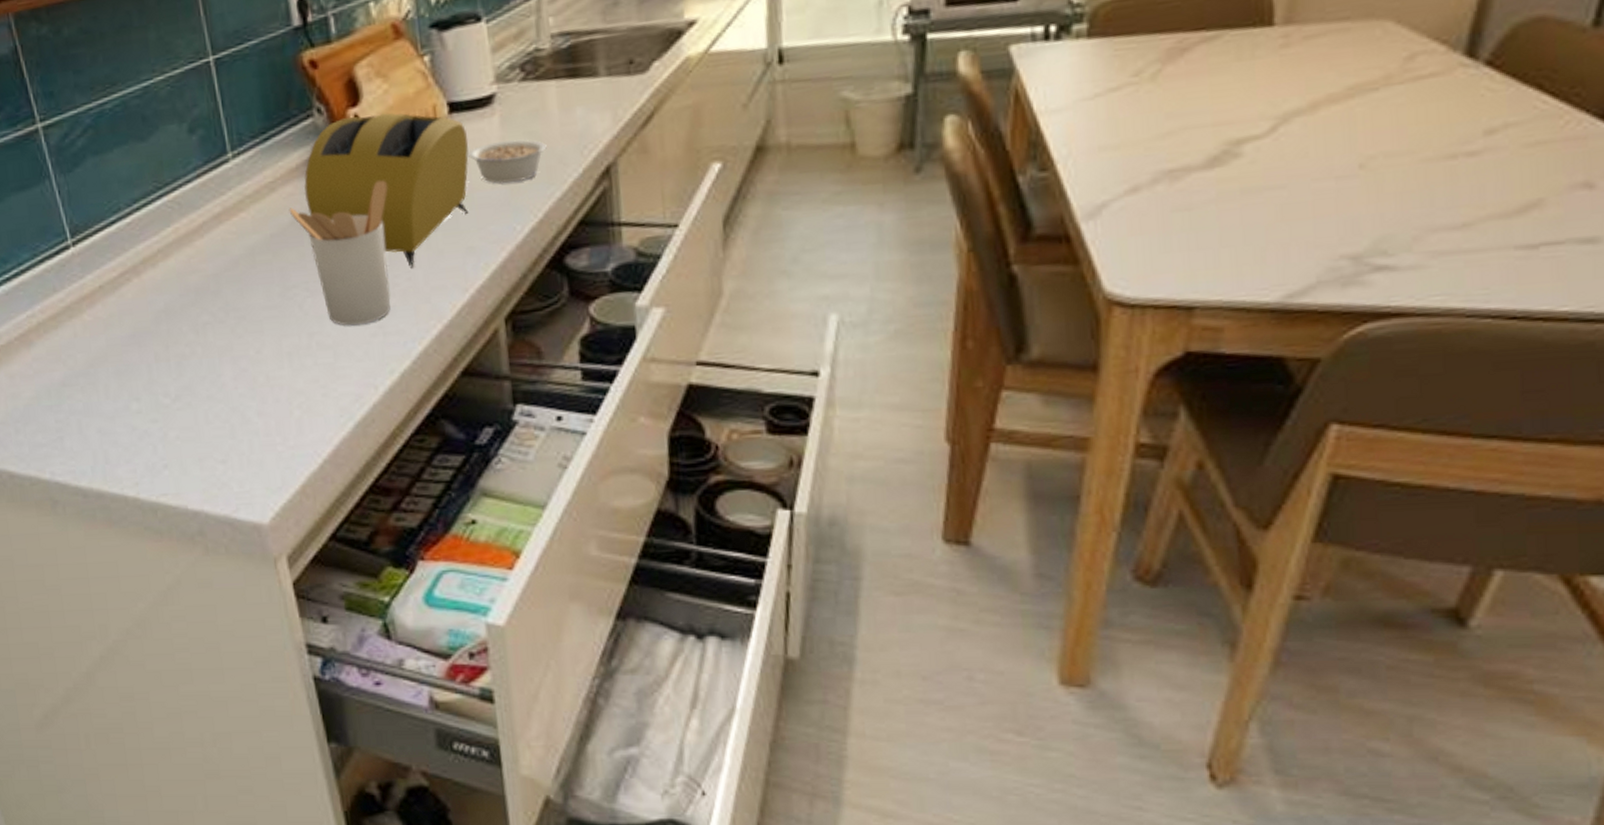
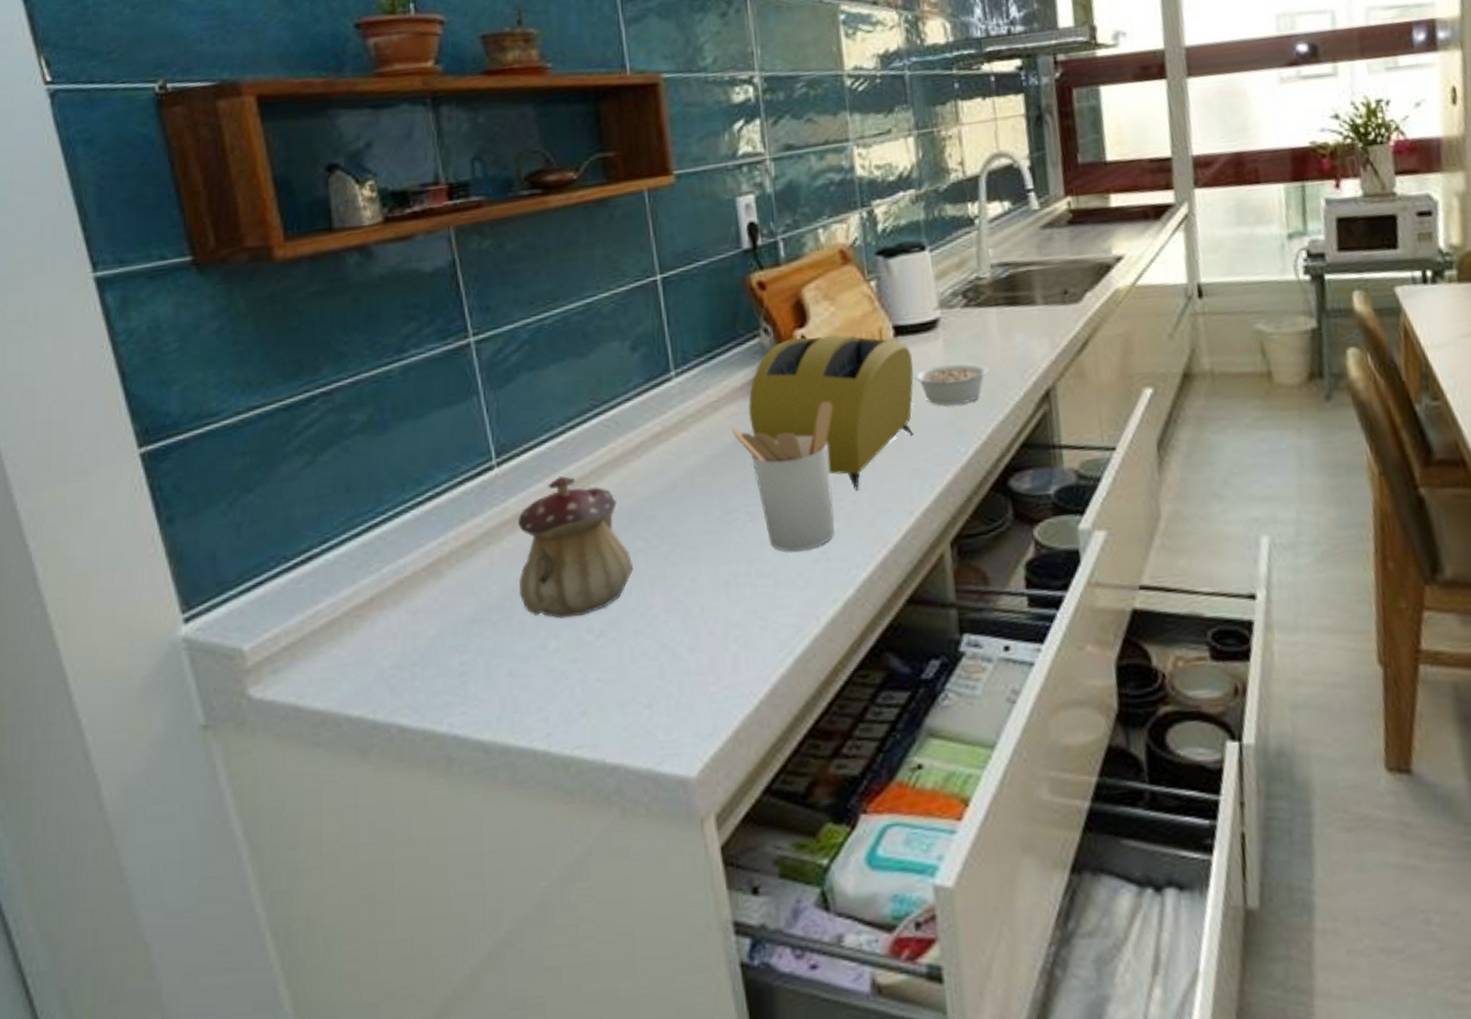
teapot: none [95,255,203,384] -> present [518,476,634,619]

